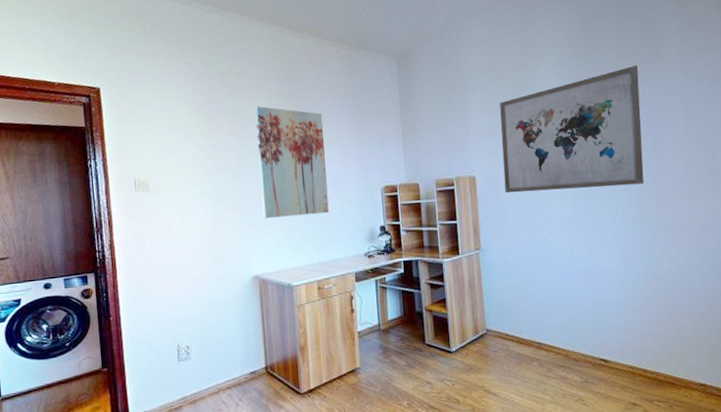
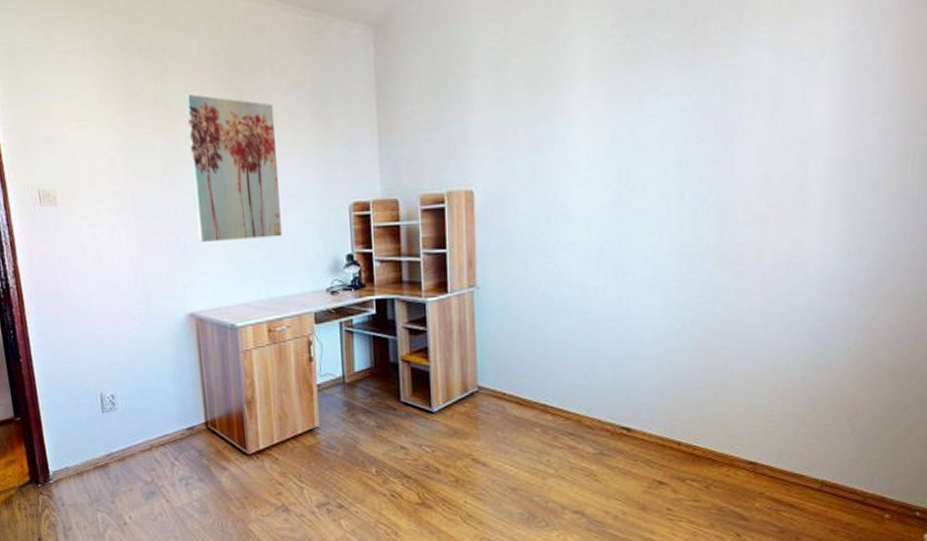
wall art: present [500,65,645,193] -> none [511,34,711,214]

